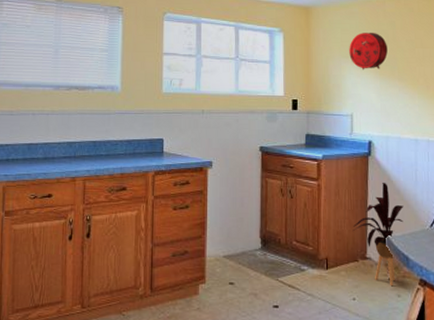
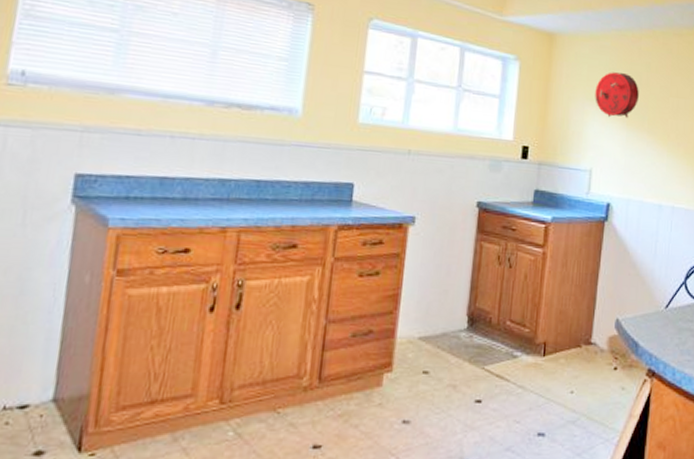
house plant: present [352,183,404,285] -> none [578,254,639,376]

